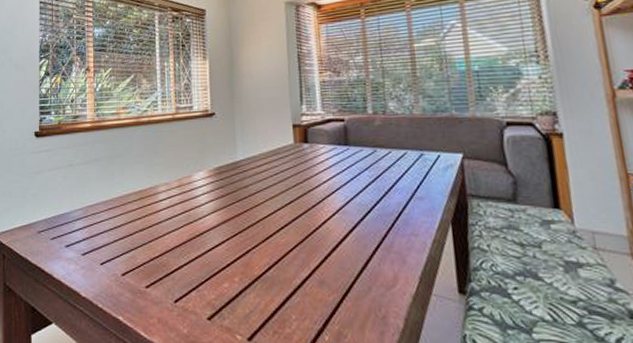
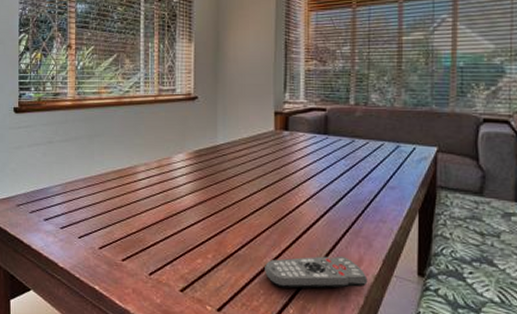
remote control: none [295,274,406,313] -> present [265,256,368,289]

